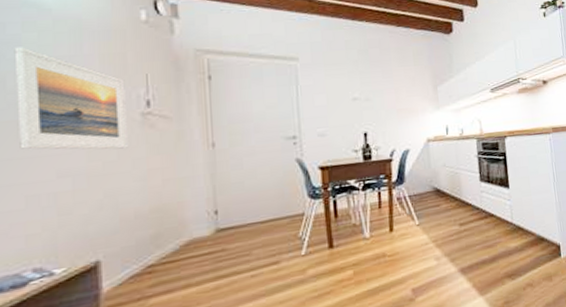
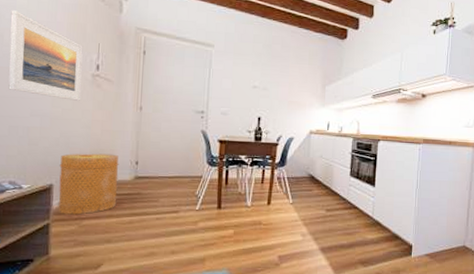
basket: none [106,206,195,297] -> present [58,153,119,215]

